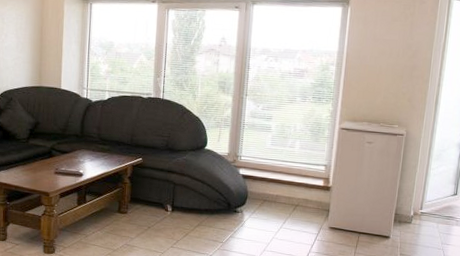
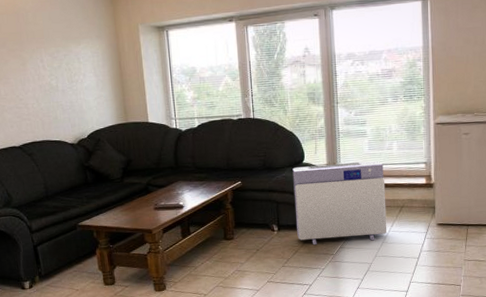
air purifier: none [190,152,284,235] -> present [292,161,387,245]

